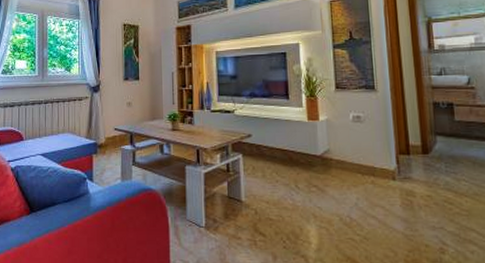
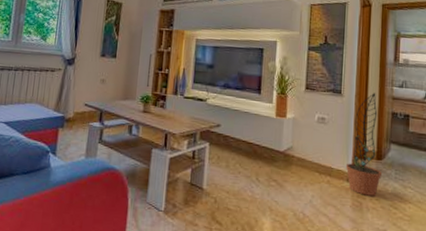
decorative plant: none [389,84,430,193] -> present [345,93,382,196]

